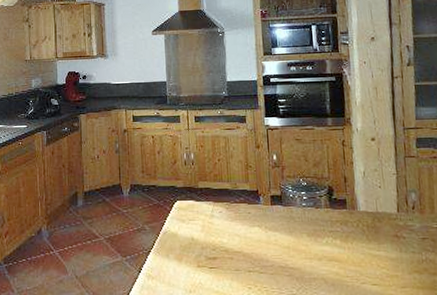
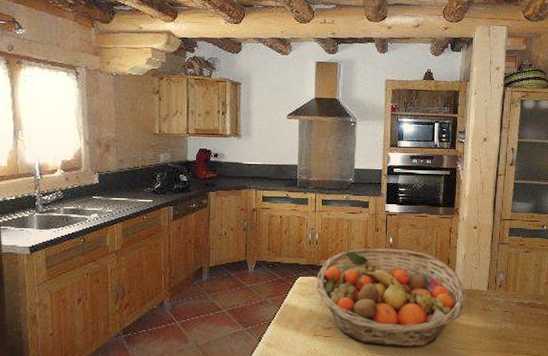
fruit basket: none [195,166,373,282] -> present [316,248,466,347]

